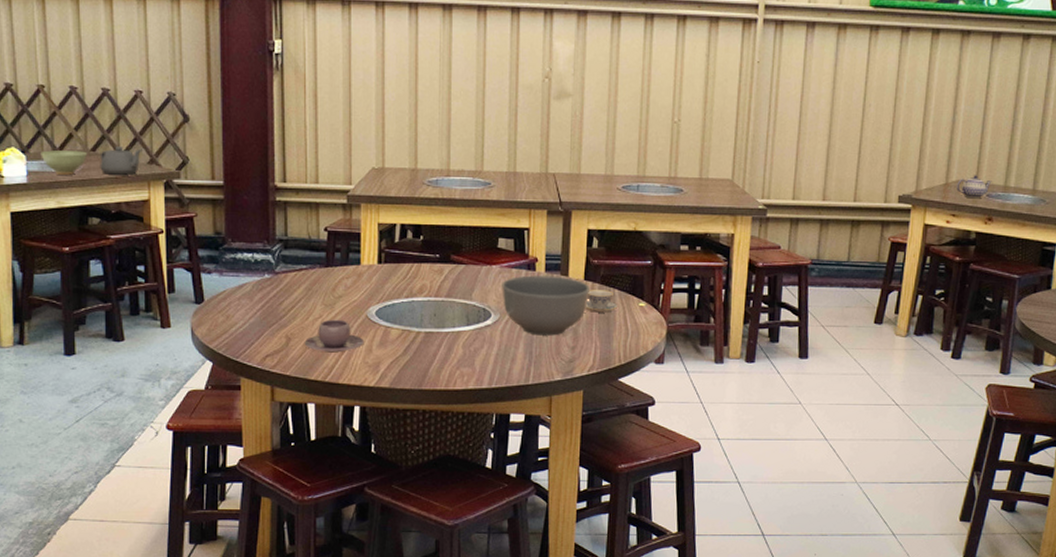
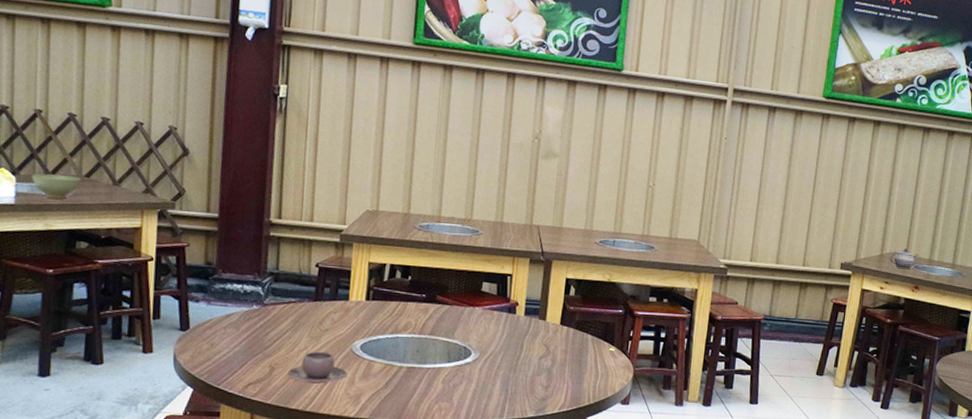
teapot: present [100,146,143,175] -> none [93,174,139,203]
bowl: present [502,275,590,336] -> none [483,318,565,375]
teacup: present [585,289,618,313] -> none [559,333,591,356]

